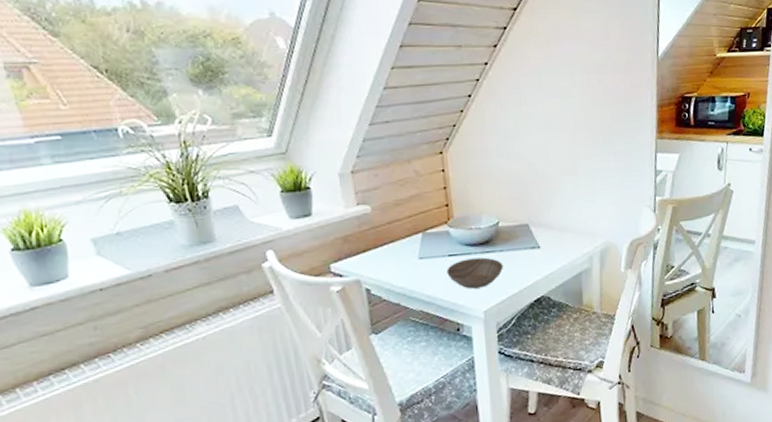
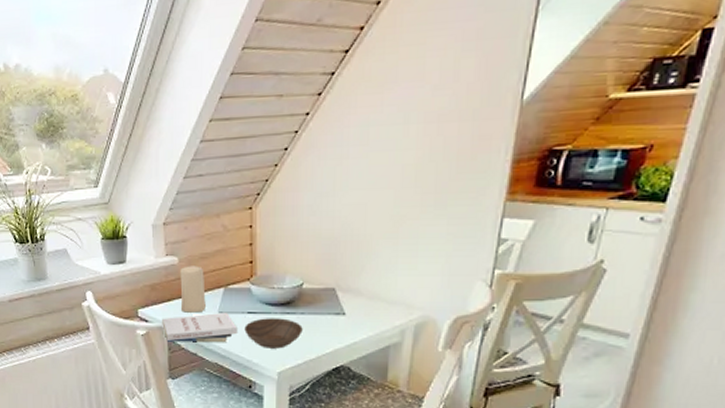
books: none [358,257,440,295] -> present [162,312,237,343]
candle: none [374,213,405,262] -> present [180,266,206,313]

